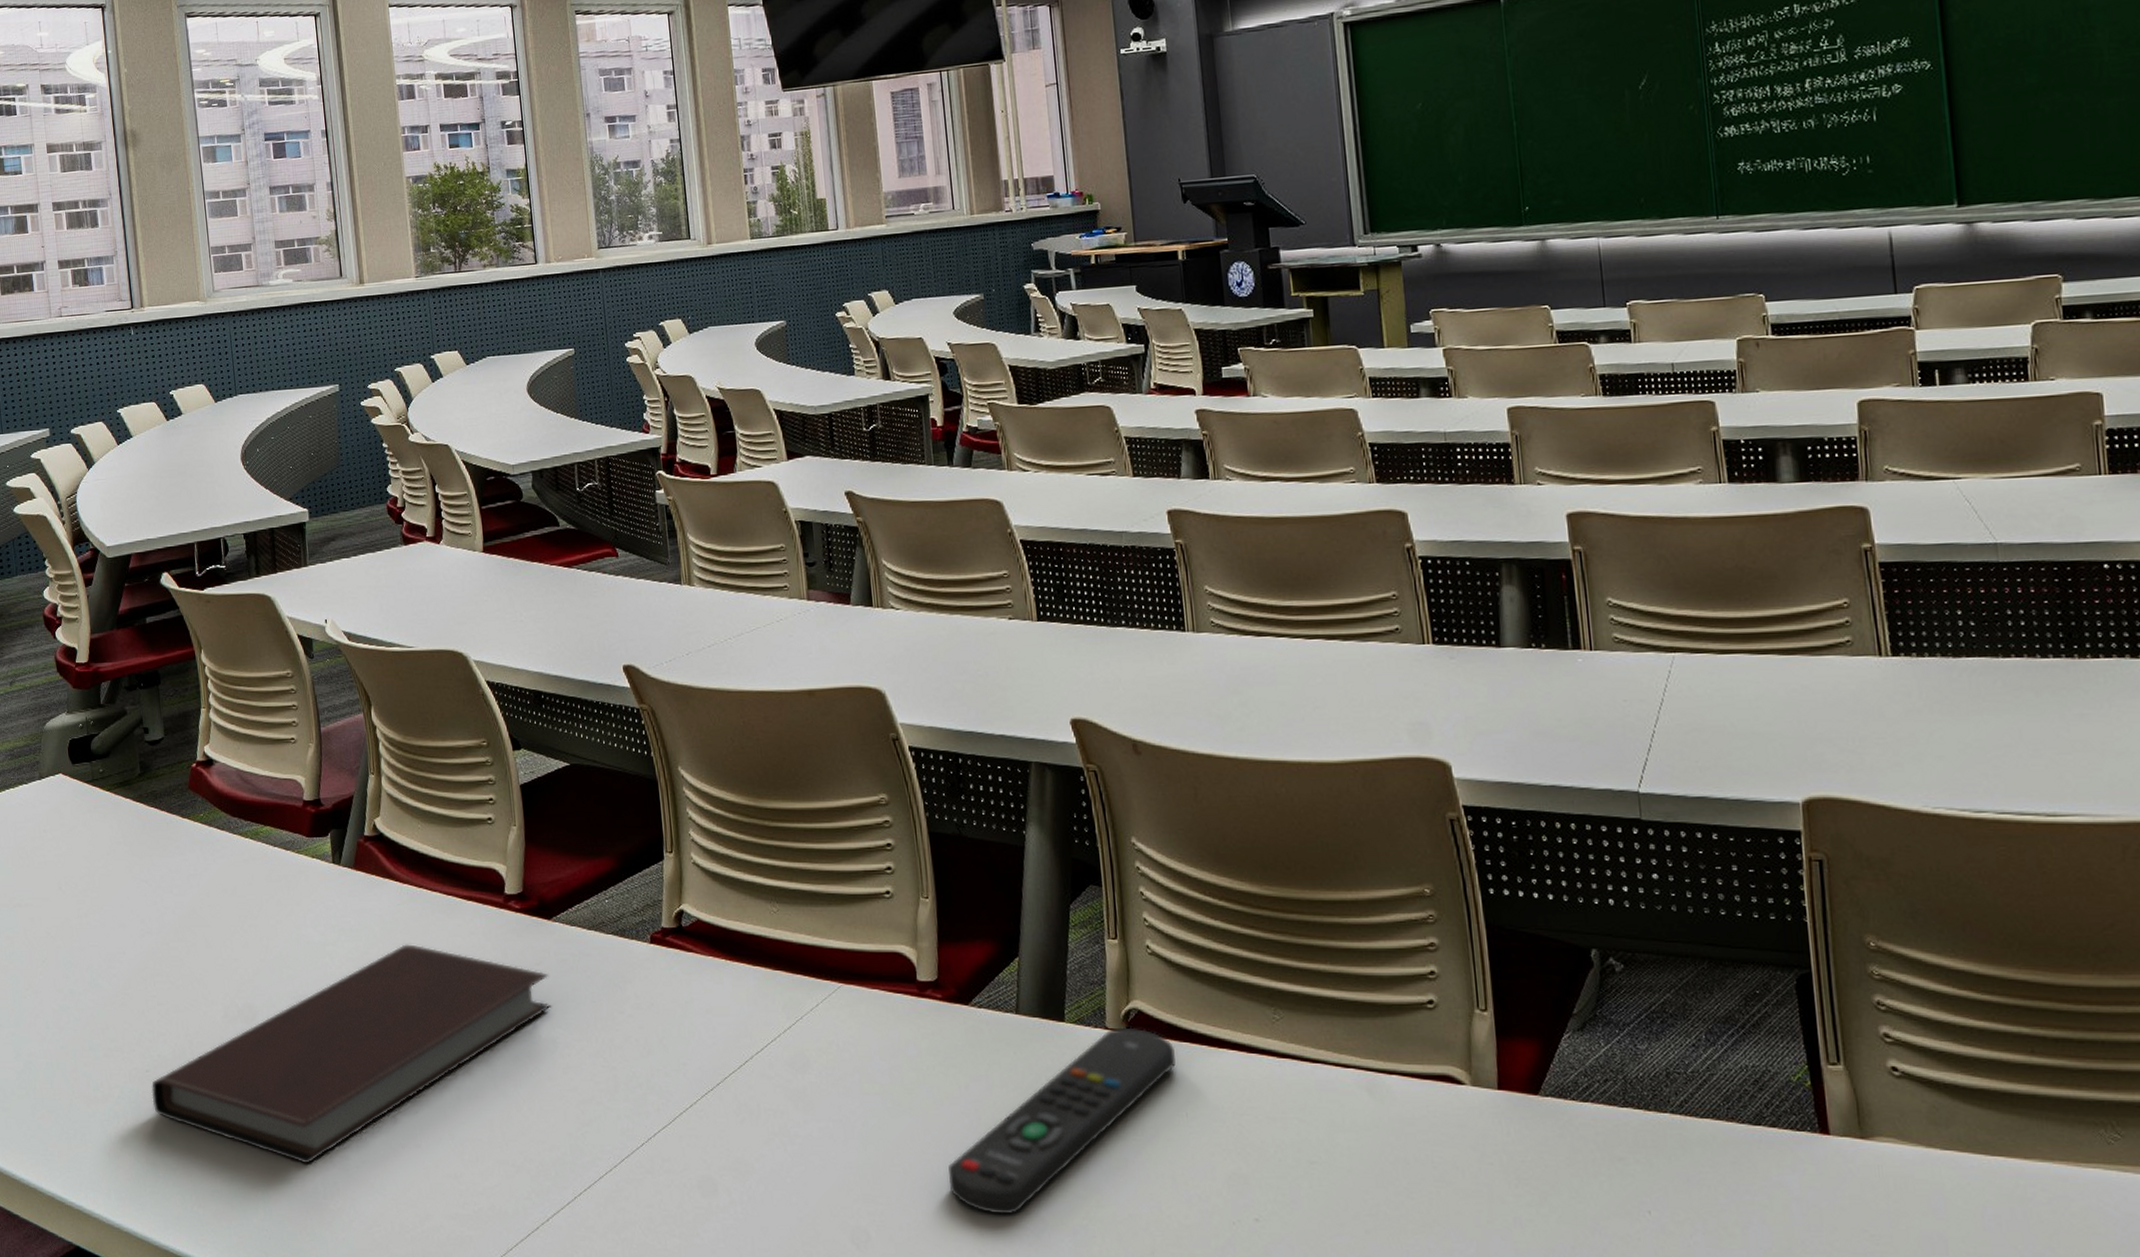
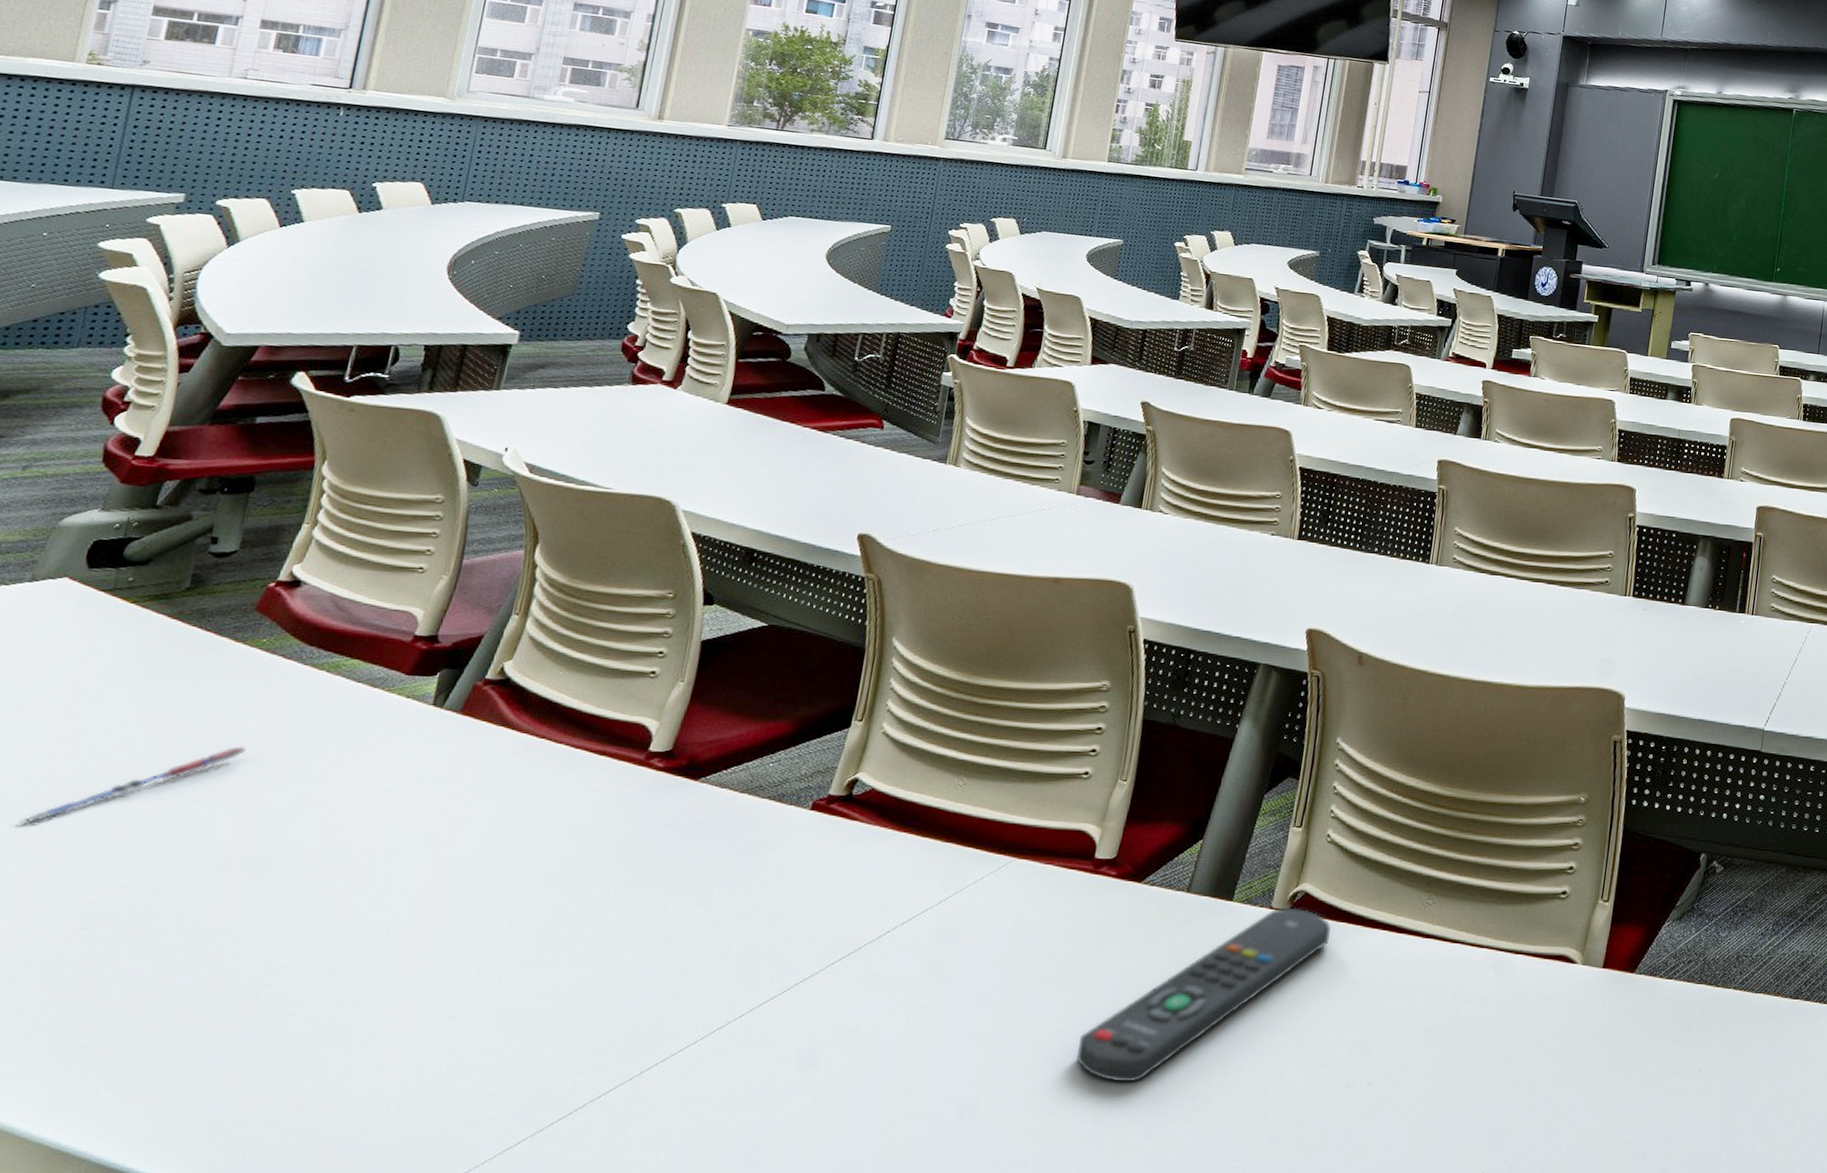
pen: none [85,909,215,984] -> present [20,746,247,824]
notebook: present [151,944,552,1164] -> none [77,797,679,1039]

